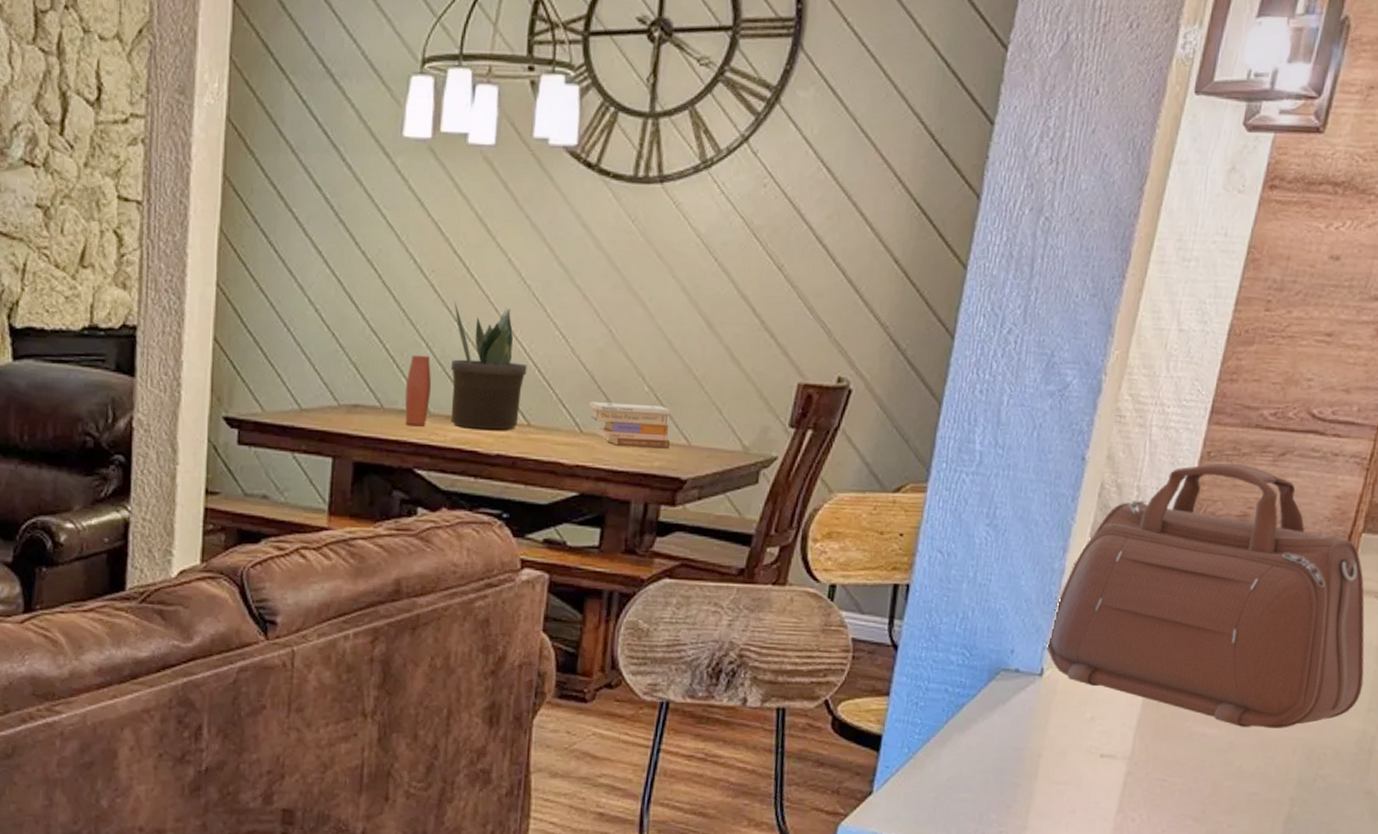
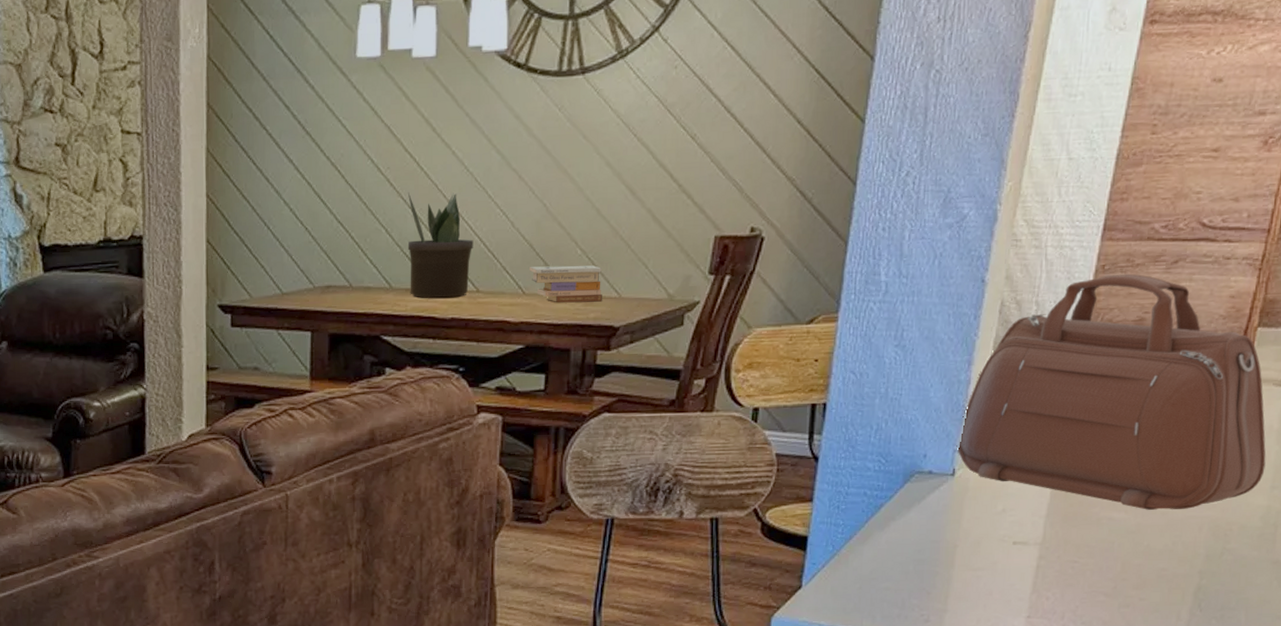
vase: present [405,354,432,427] -> none [369,239,392,300]

